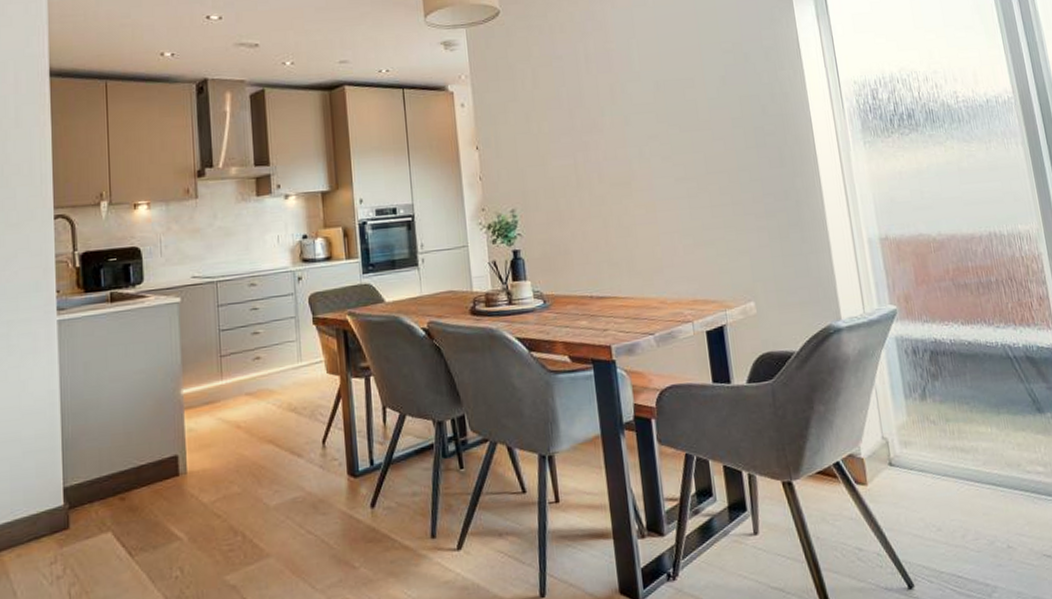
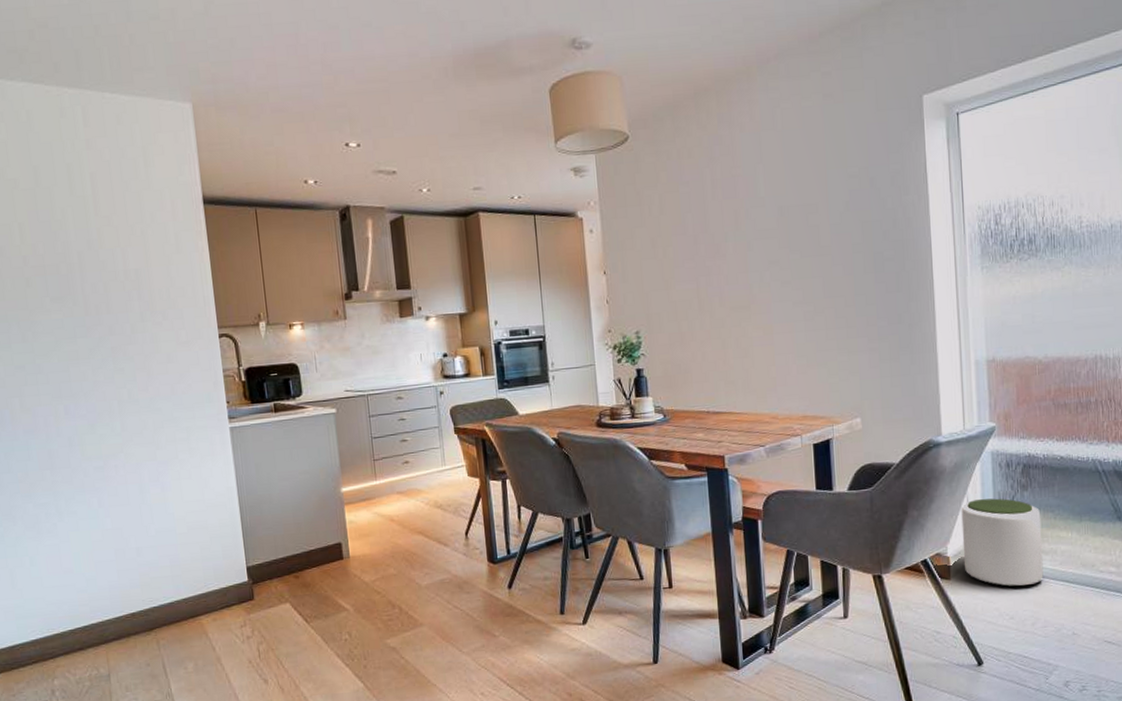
plant pot: none [870,389,968,493] -> present [961,498,1044,587]

